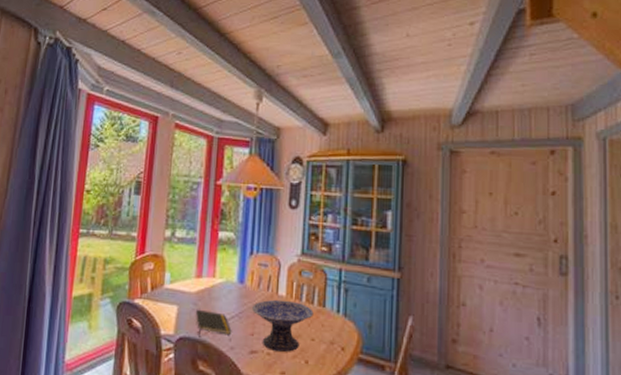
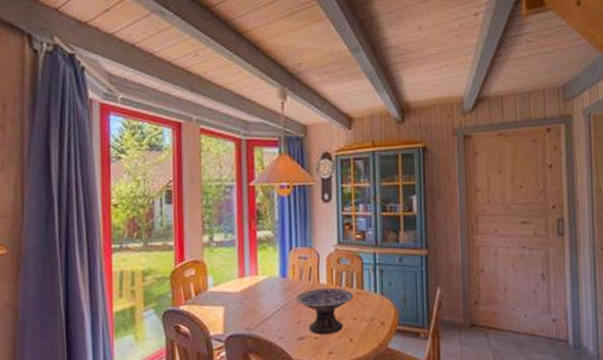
notepad: present [195,309,232,336] -> none [241,307,279,331]

